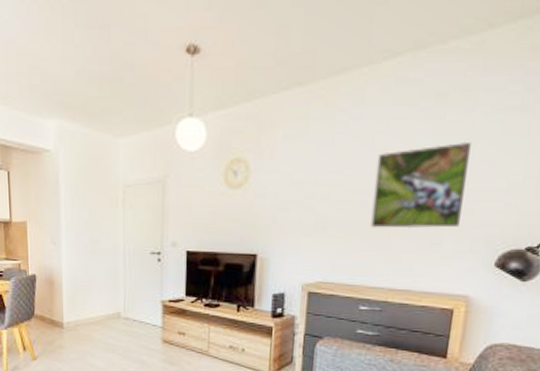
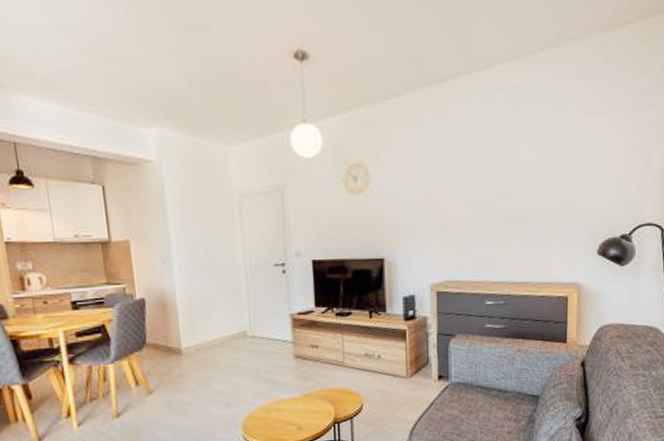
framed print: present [370,141,471,229] -> none [488,142,566,226]

